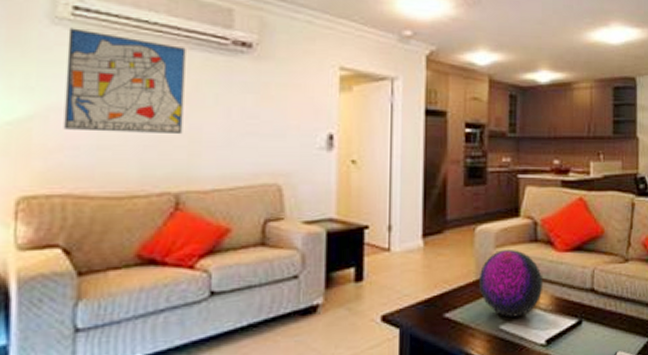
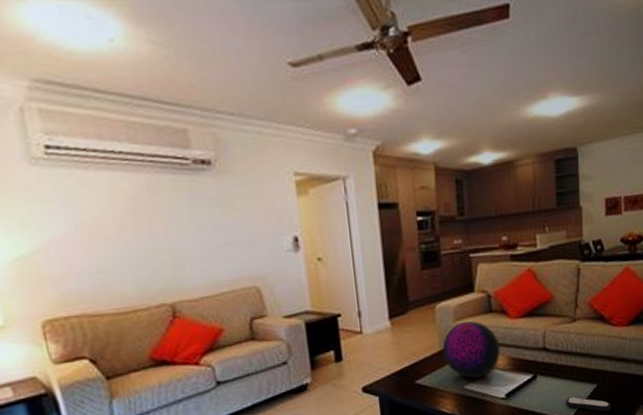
wall art: present [63,28,186,133] -> none [46,166,166,260]

